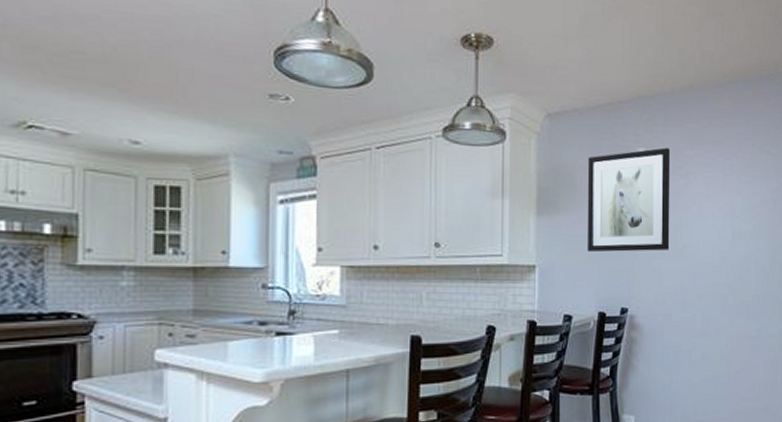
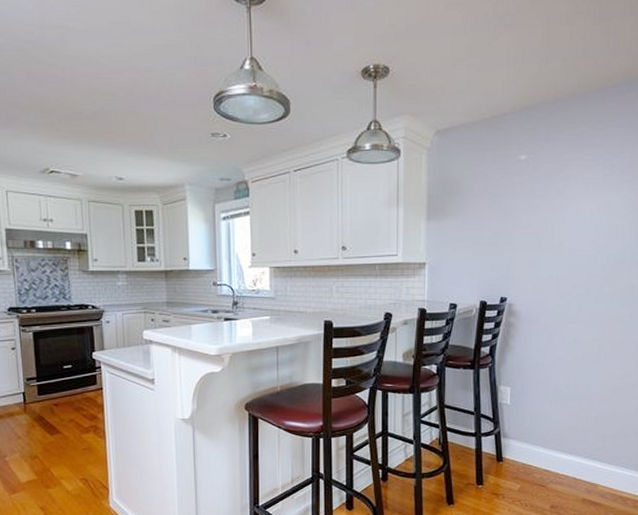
wall art: present [586,147,671,253] -> none [470,153,551,250]

